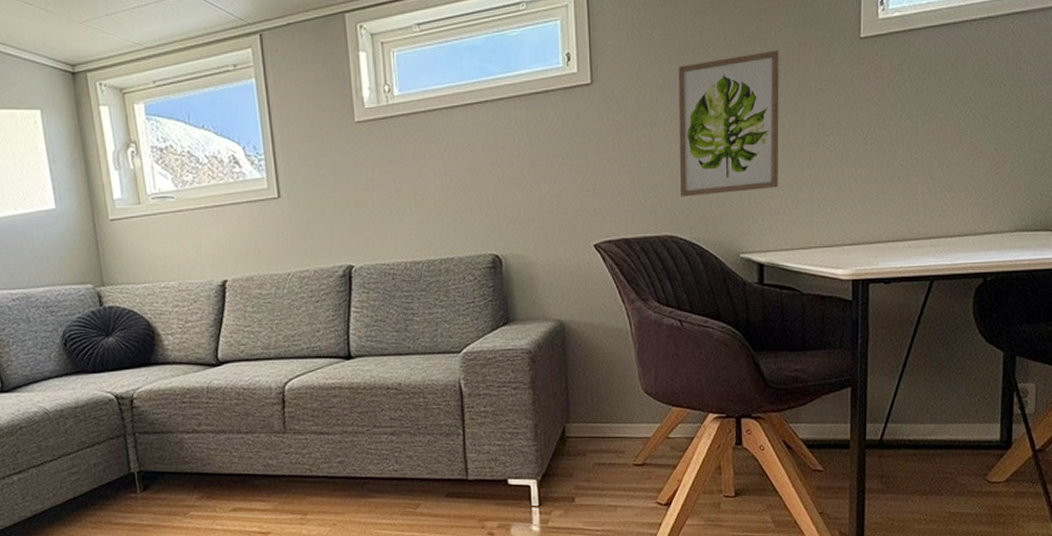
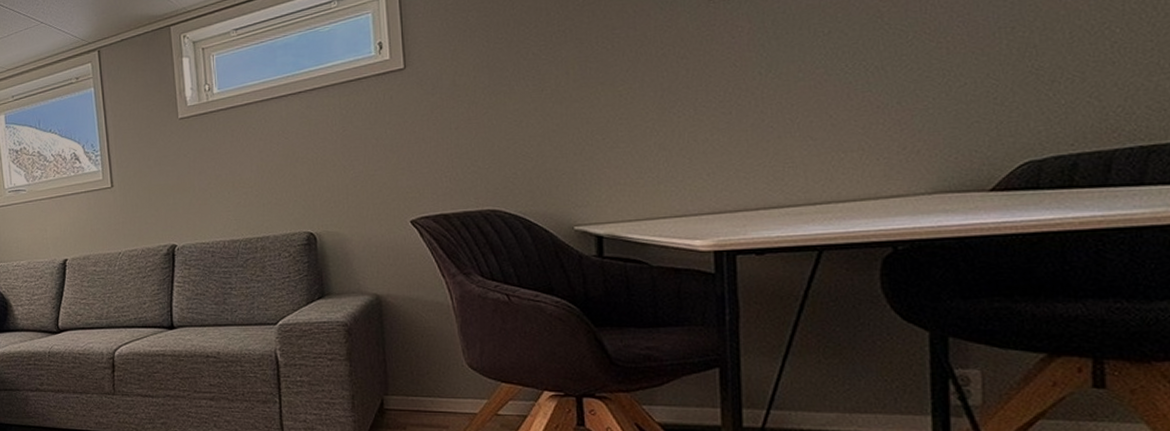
wall art: present [678,50,779,197] -> none [497,20,617,172]

